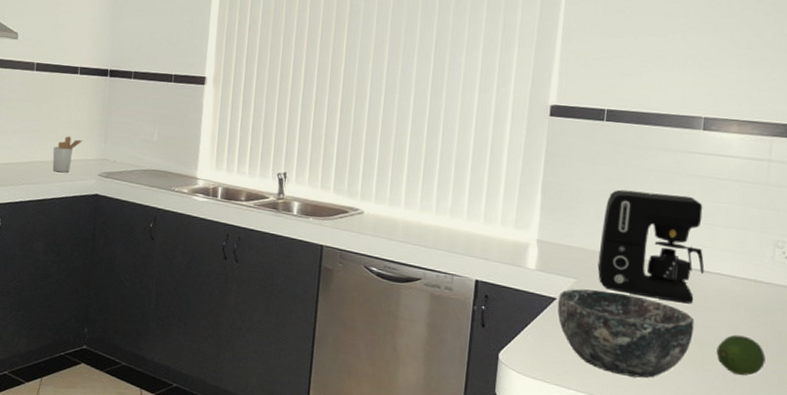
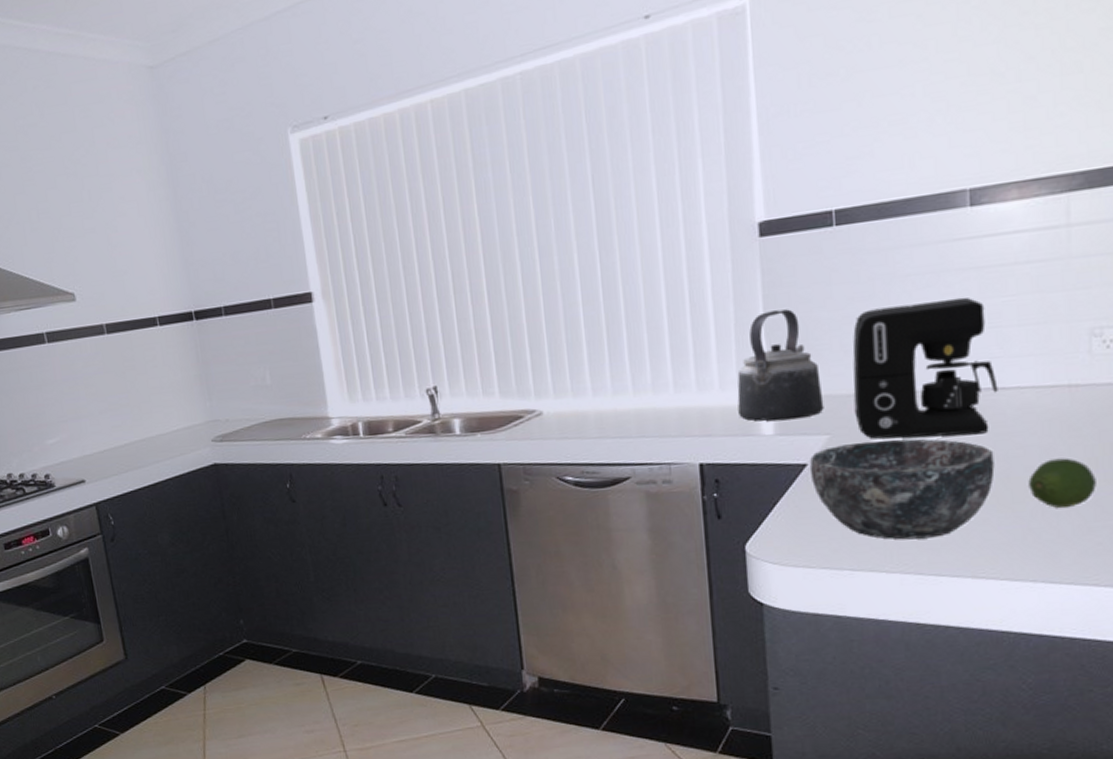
utensil holder: present [52,136,83,173] -> none [151,402,183,449]
kettle: none [512,173,577,262] -> present [737,309,824,421]

